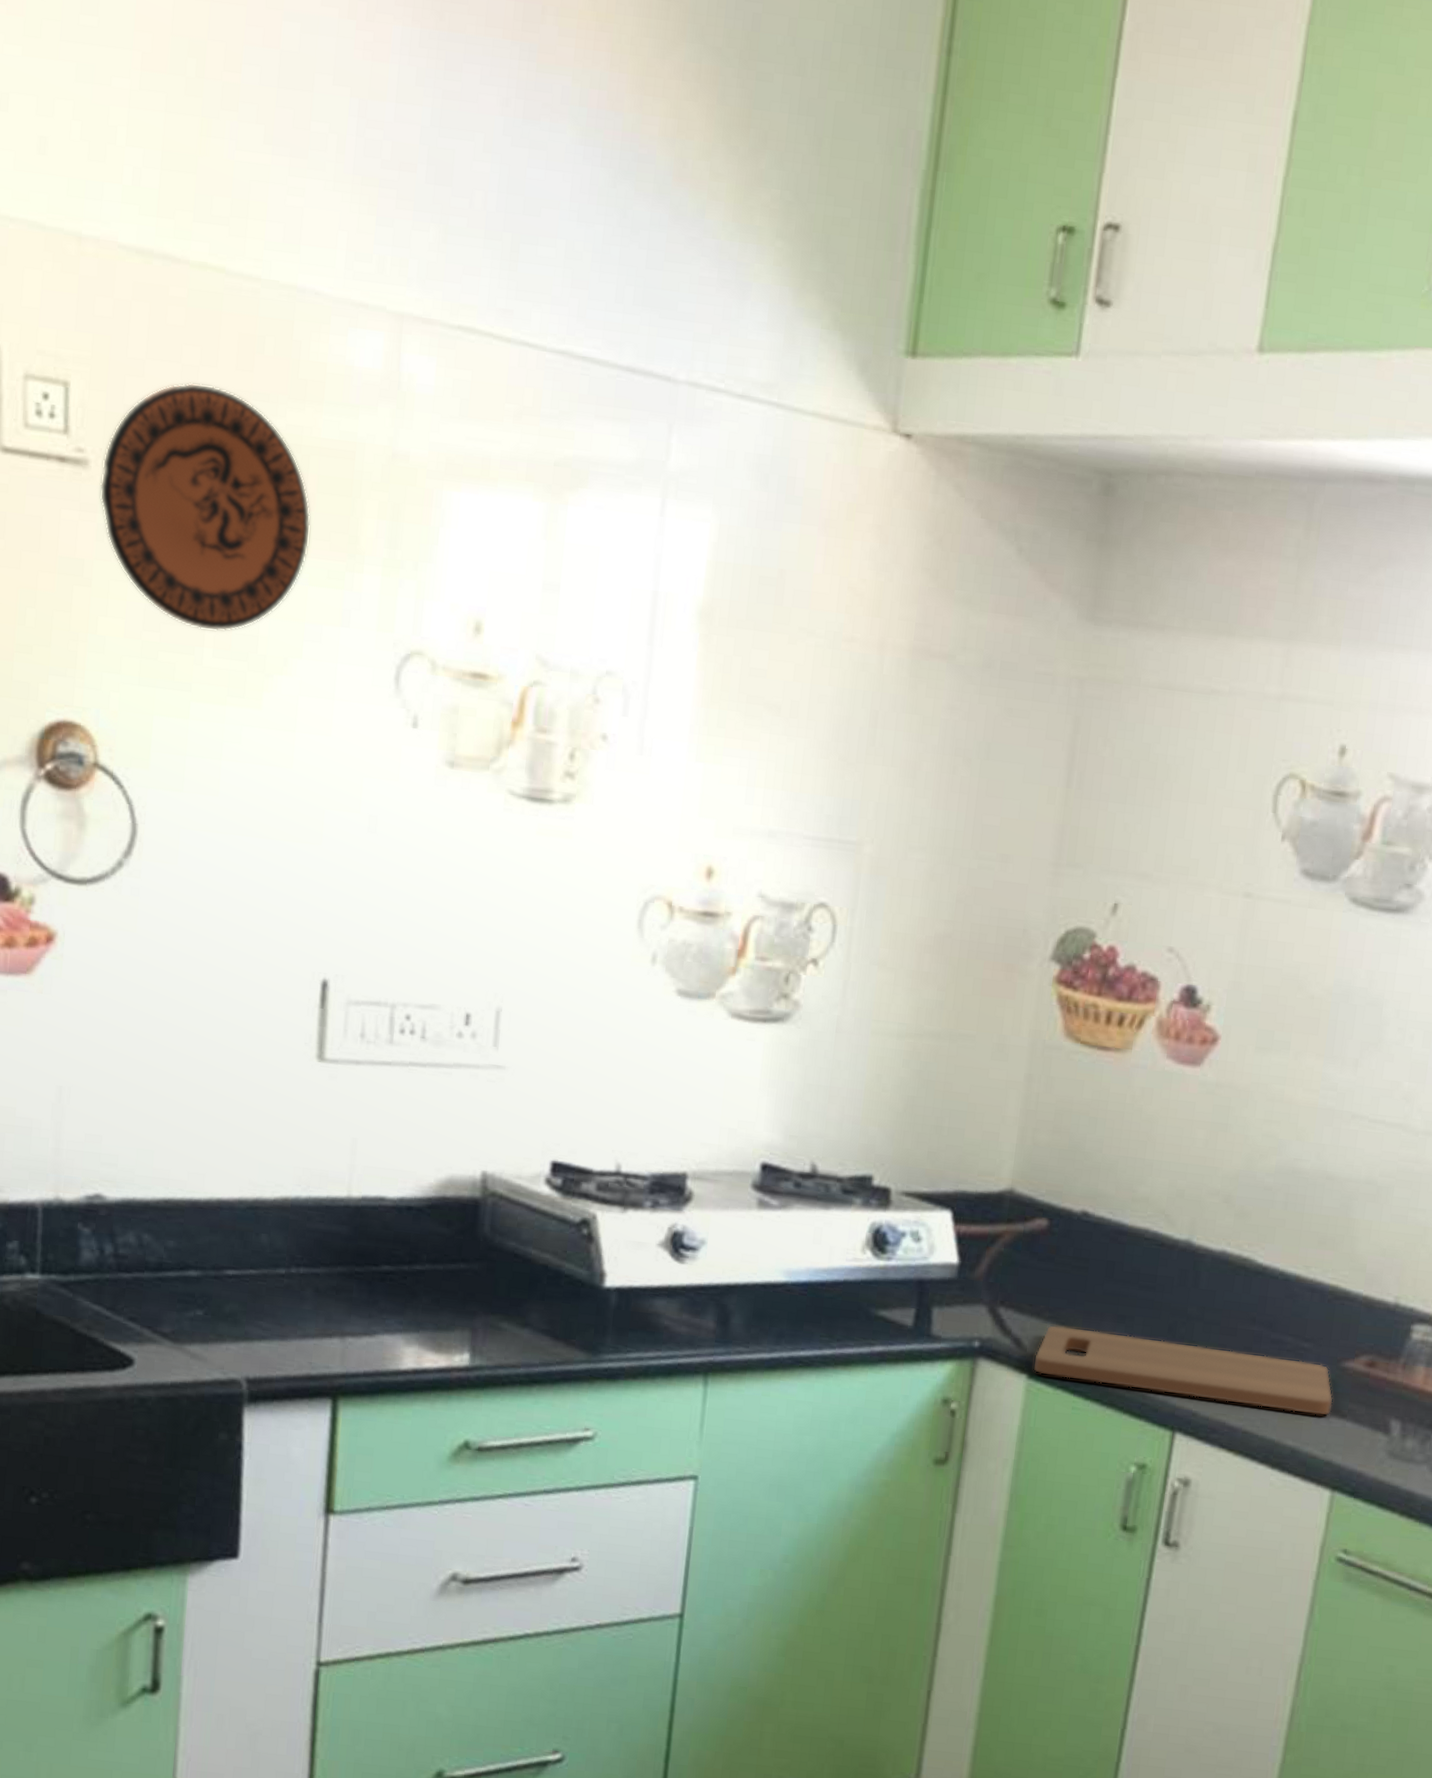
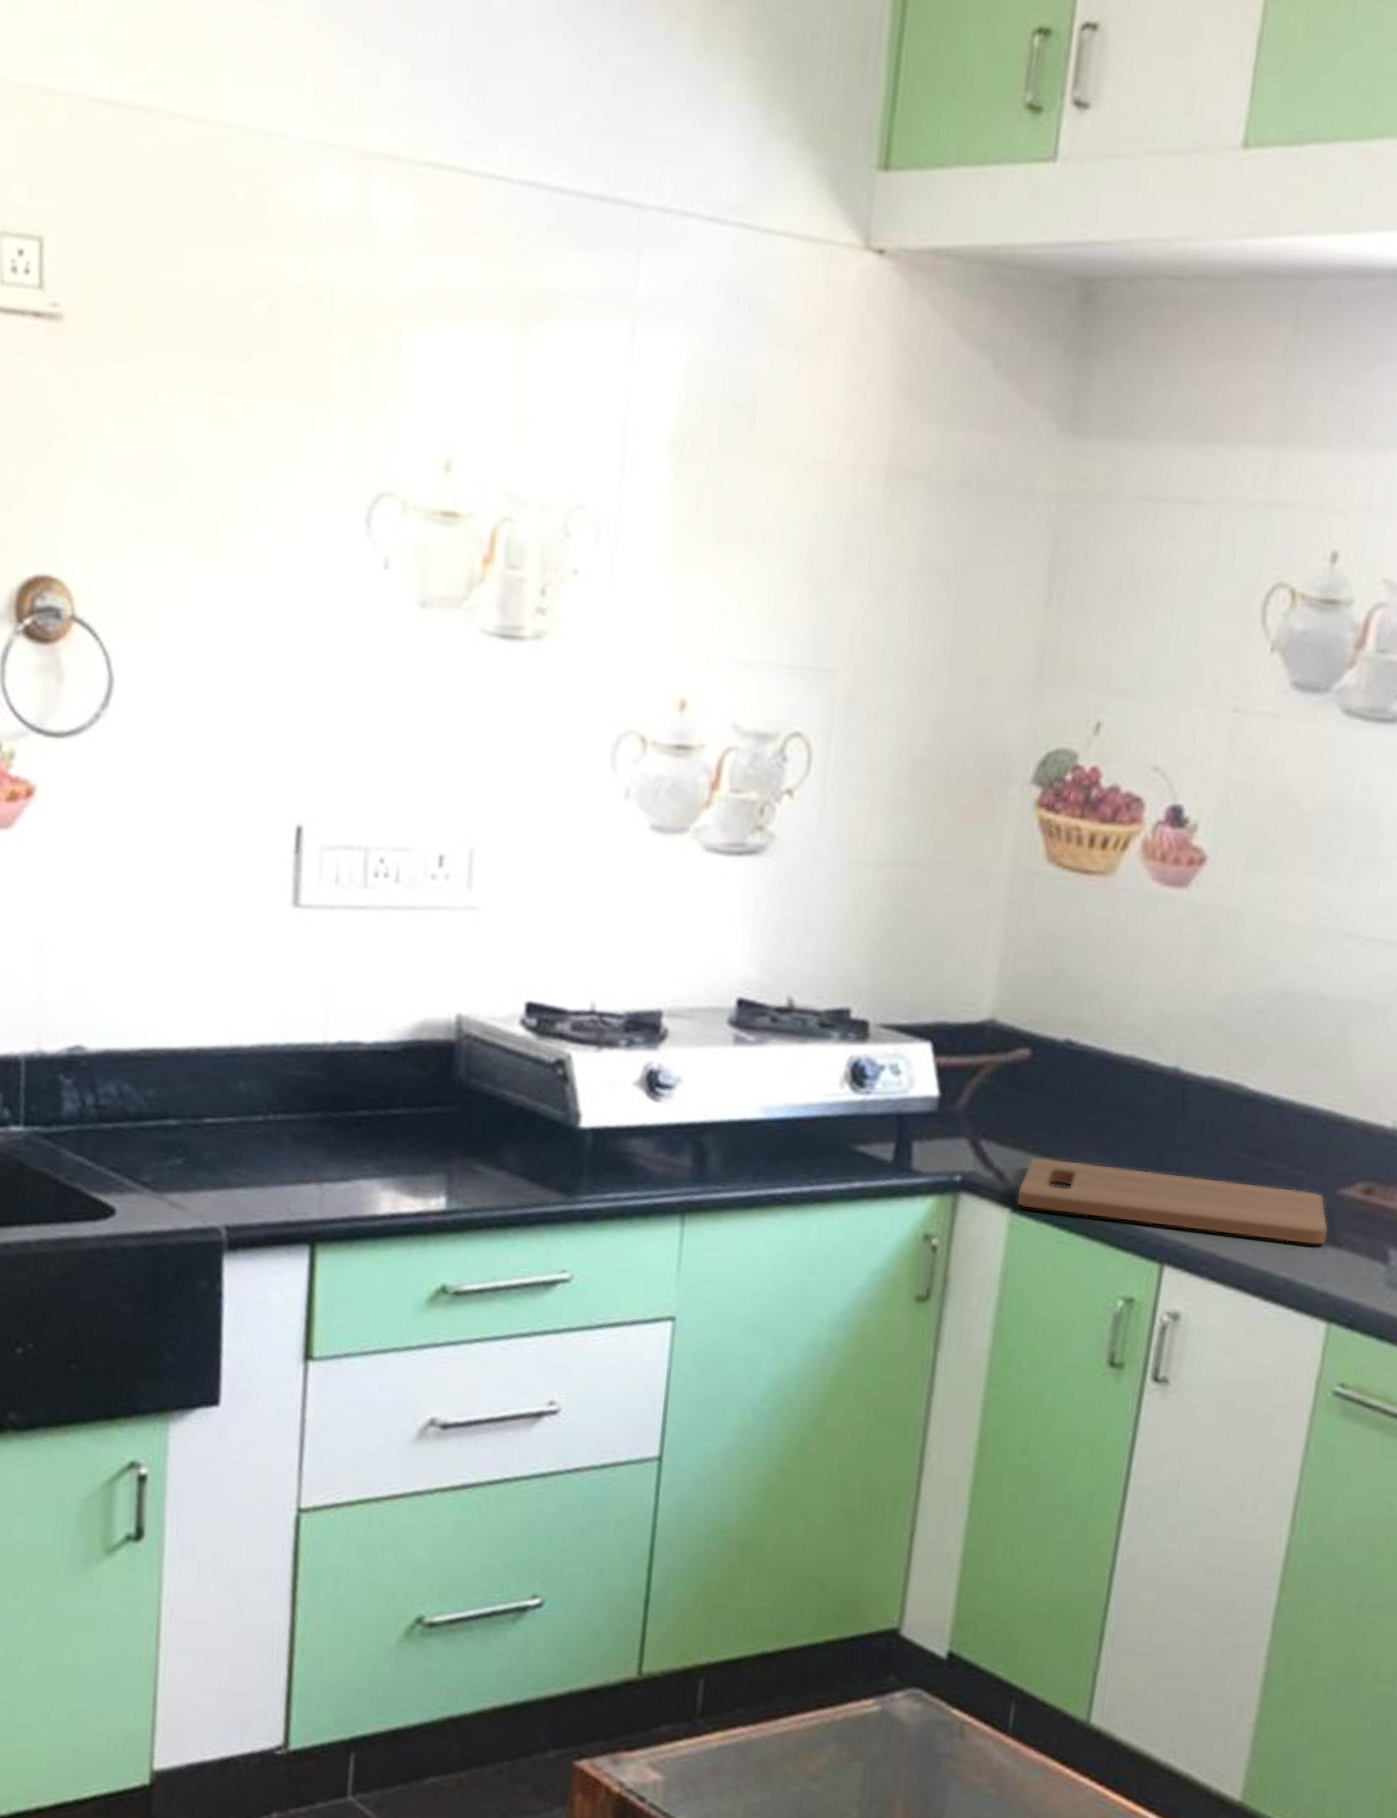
decorative plate: present [99,382,311,632] -> none [74,232,282,480]

